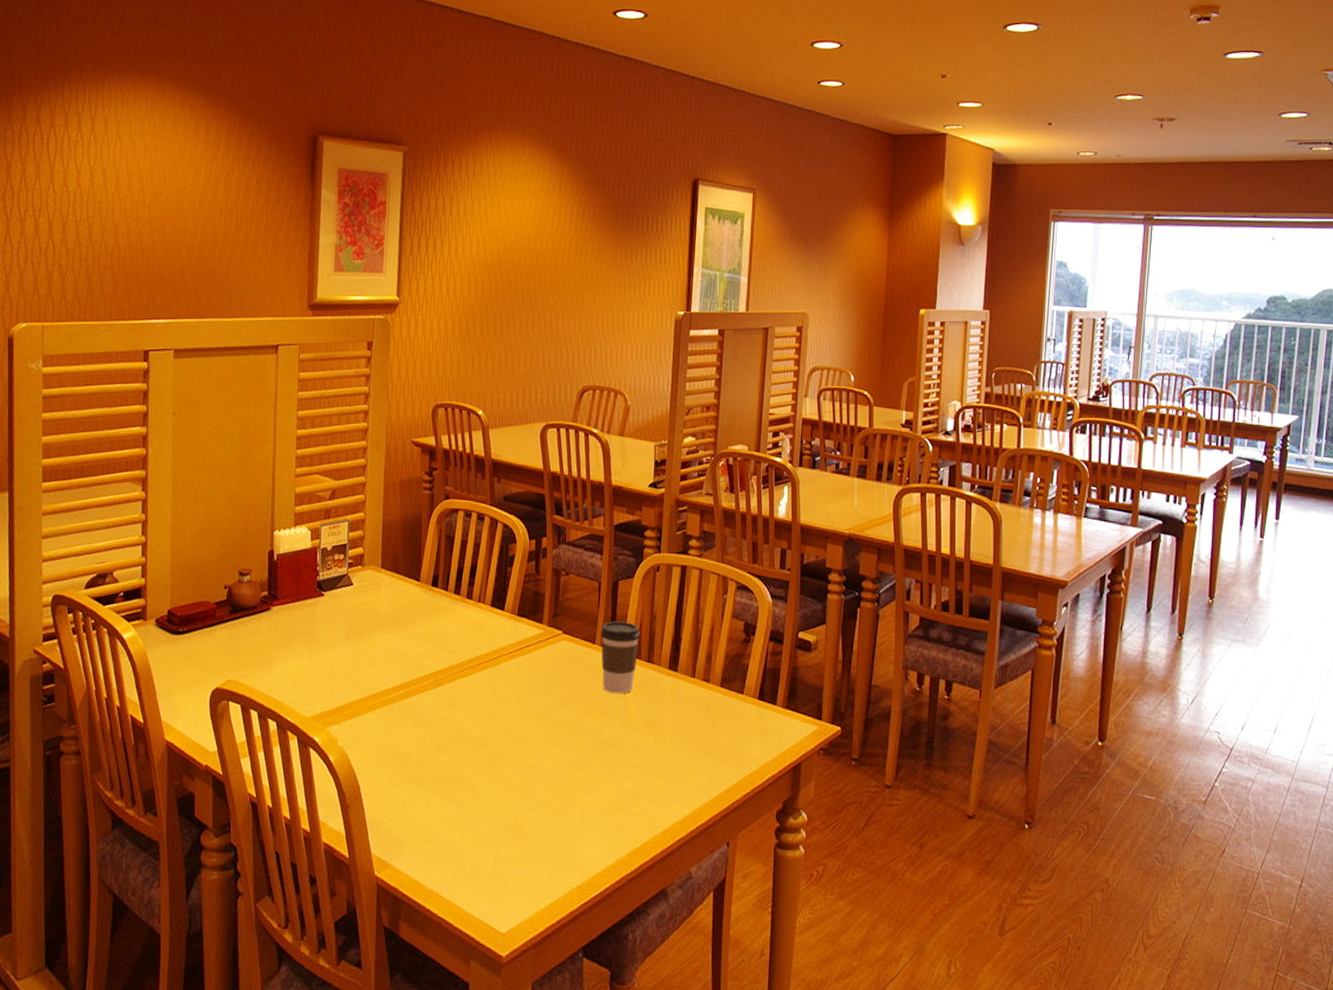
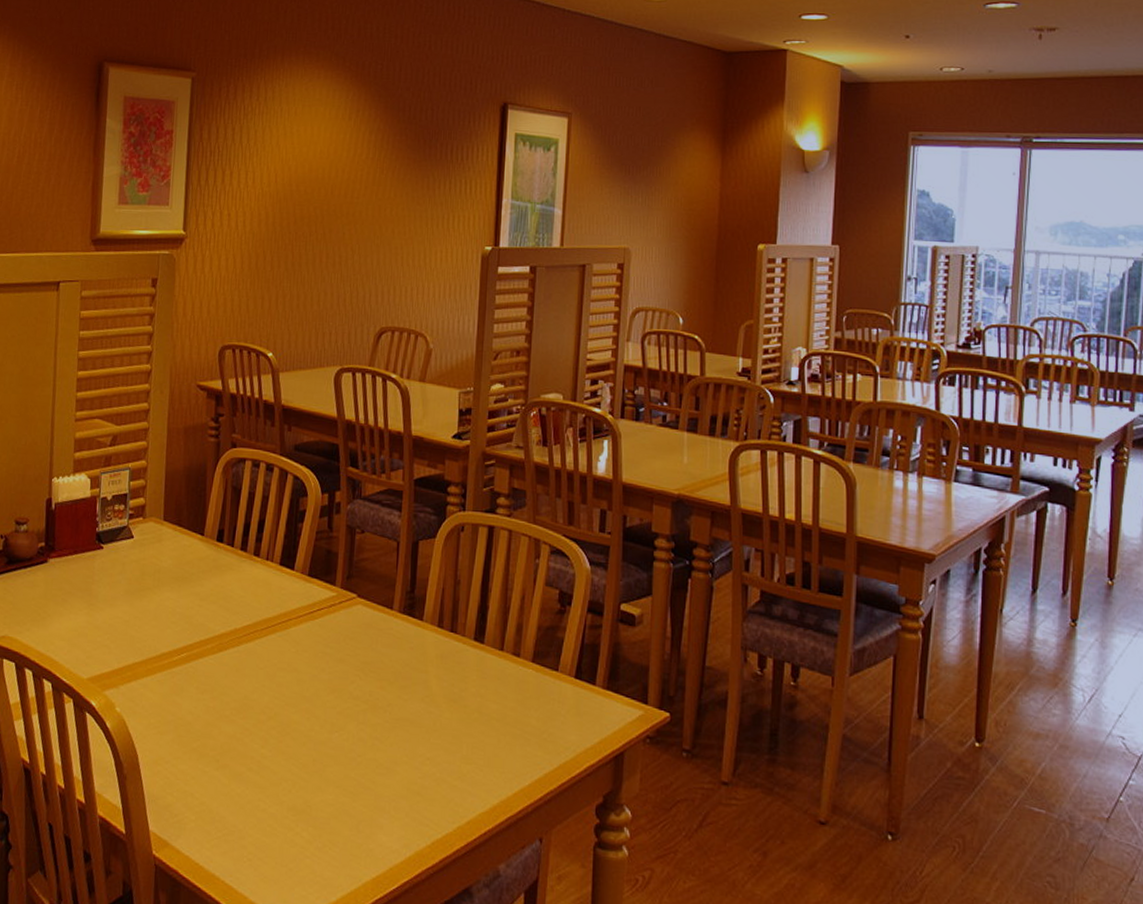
coffee cup: present [600,621,640,694] -> none [399,585,442,666]

